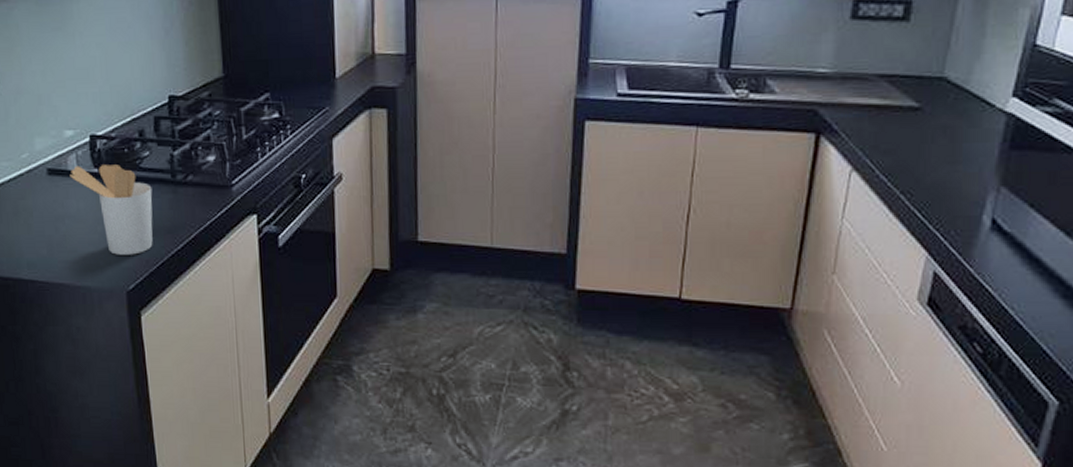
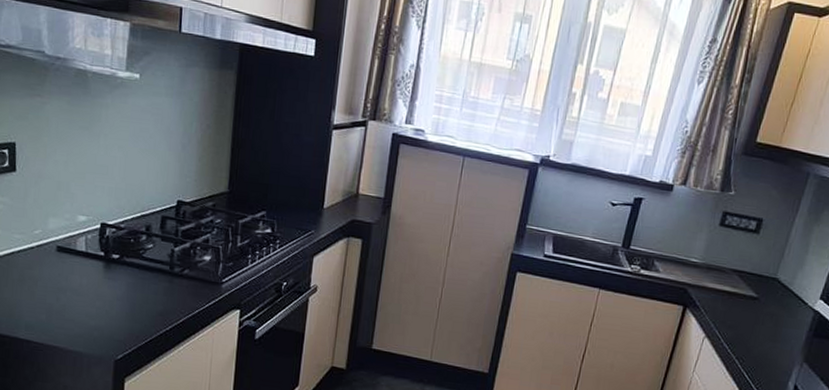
utensil holder: present [70,165,153,255] -> none [77,247,151,330]

